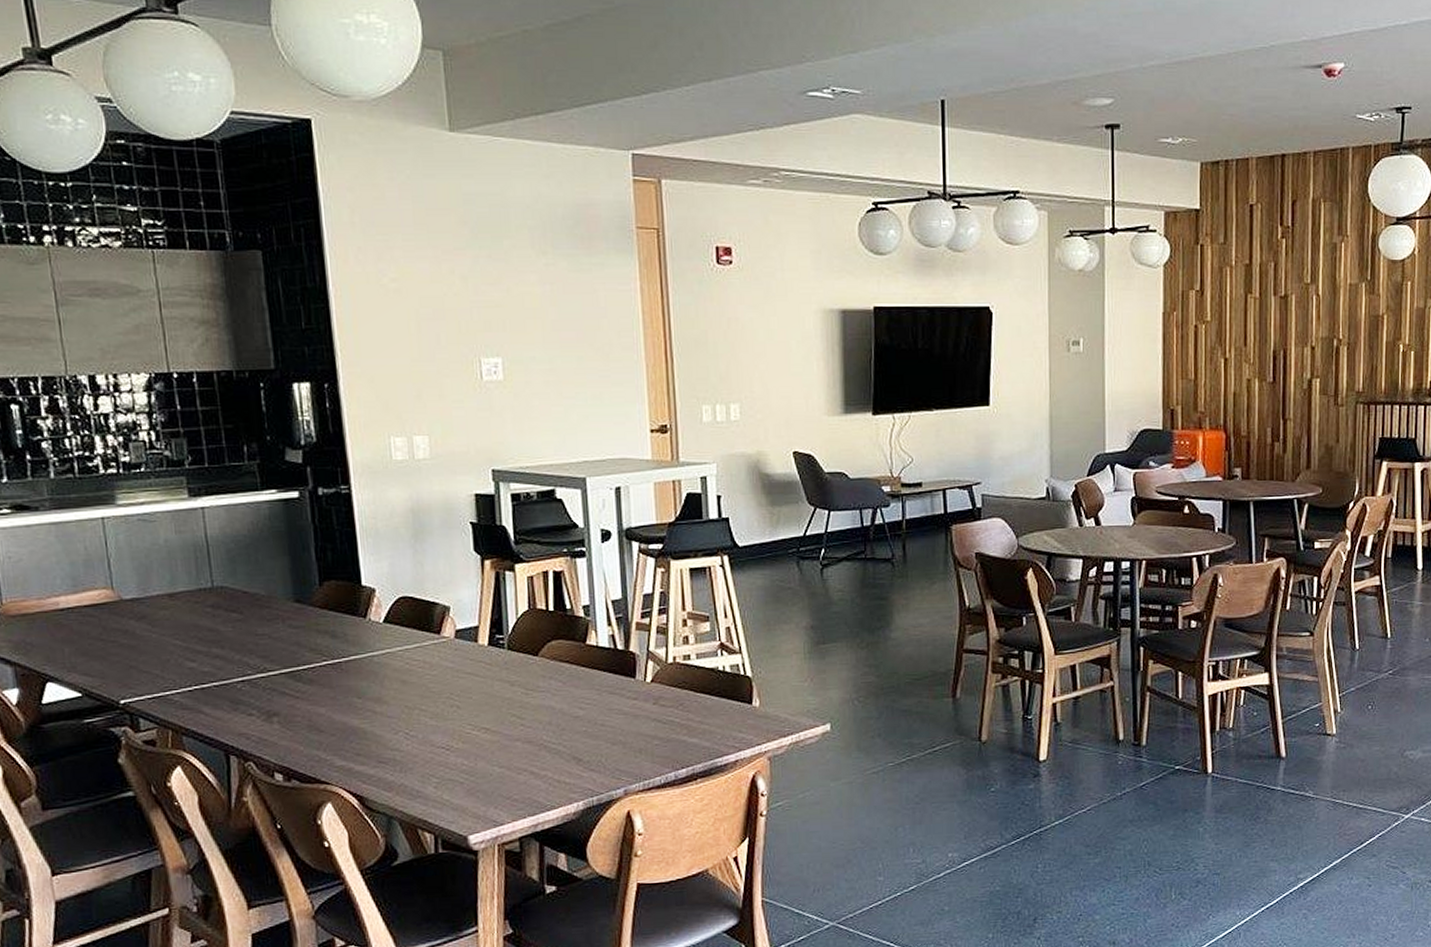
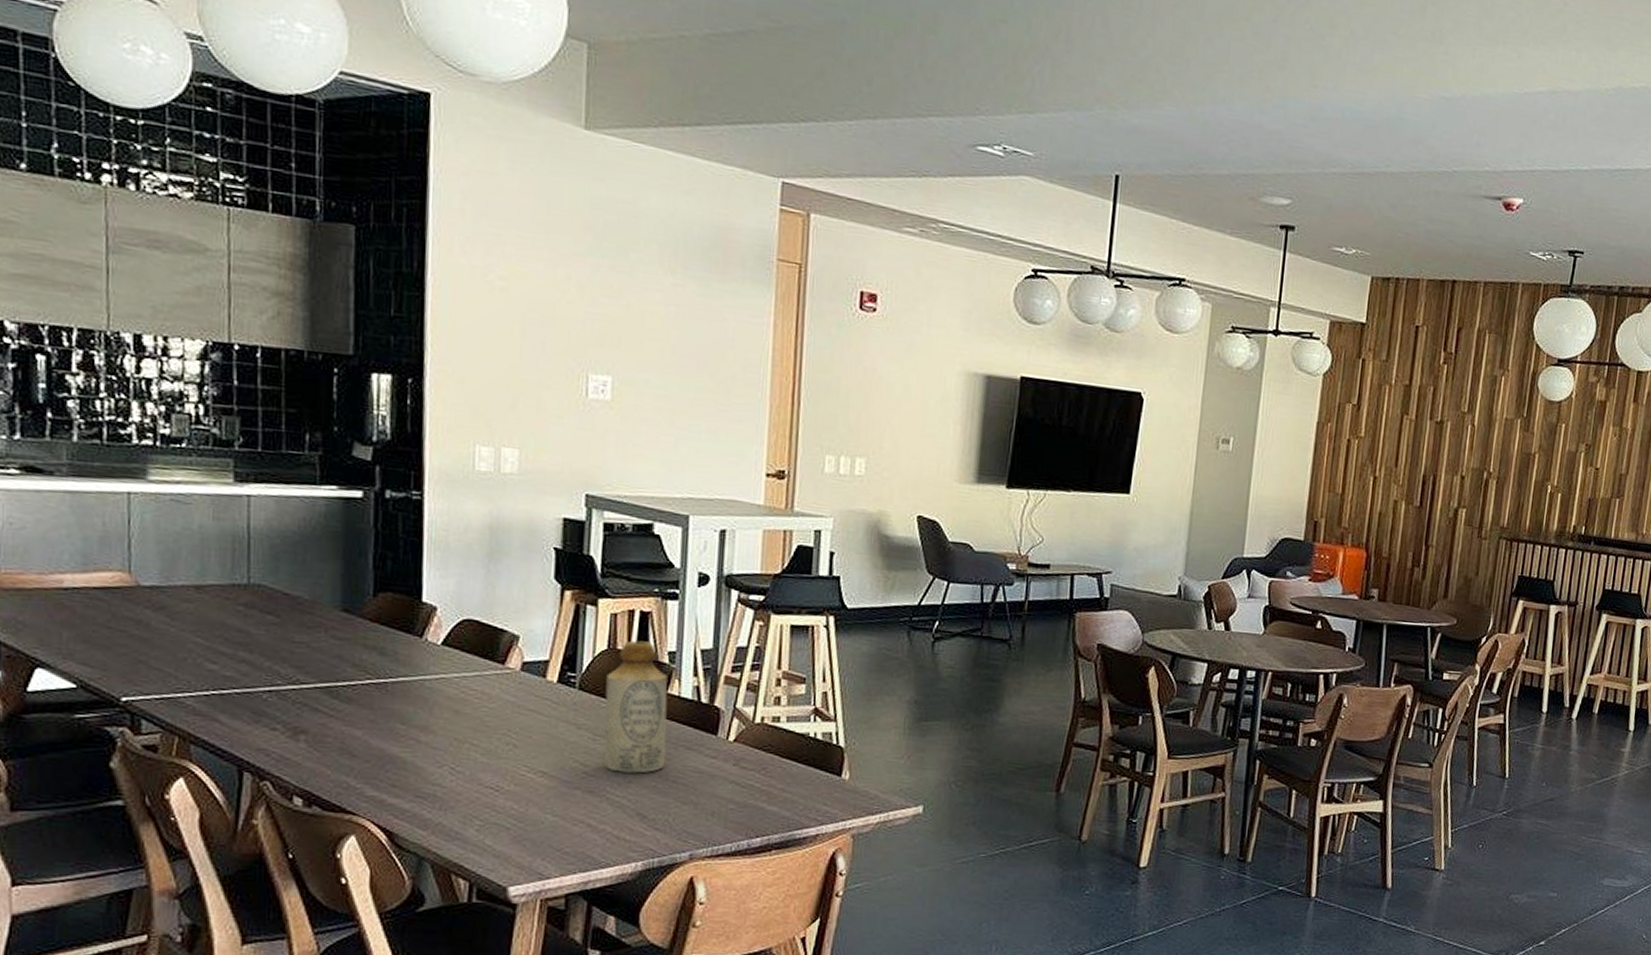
bottle: none [530,598,593,722] -> present [604,640,668,774]

